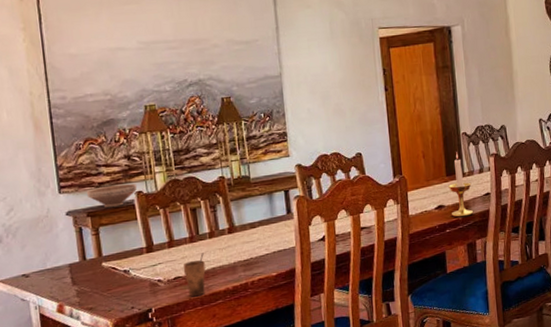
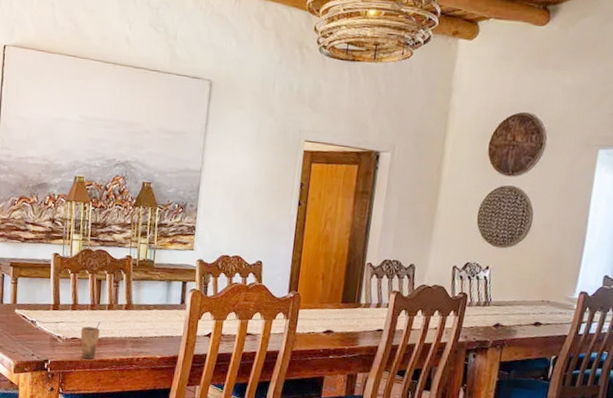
decorative bowl: present [86,183,138,208] -> none [13,242,56,263]
candlestick: present [448,152,474,218] -> none [337,281,366,348]

